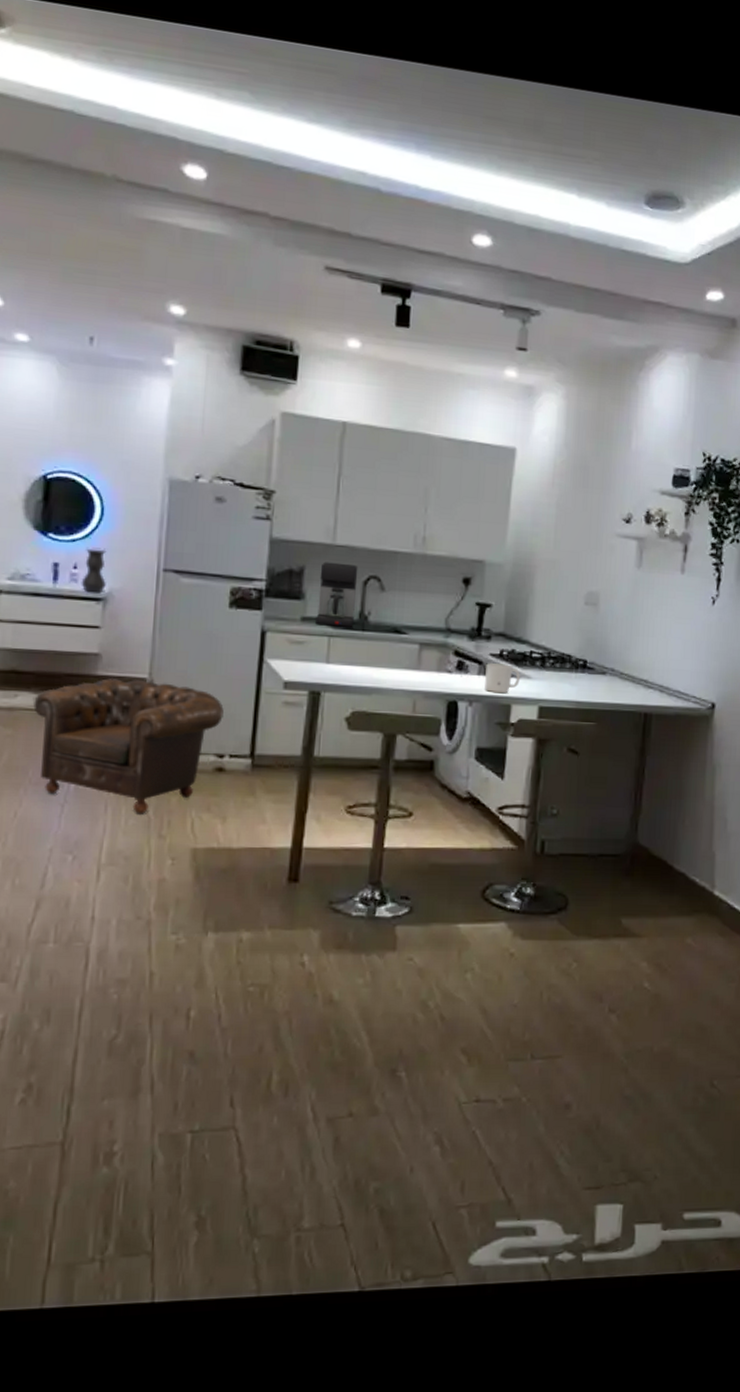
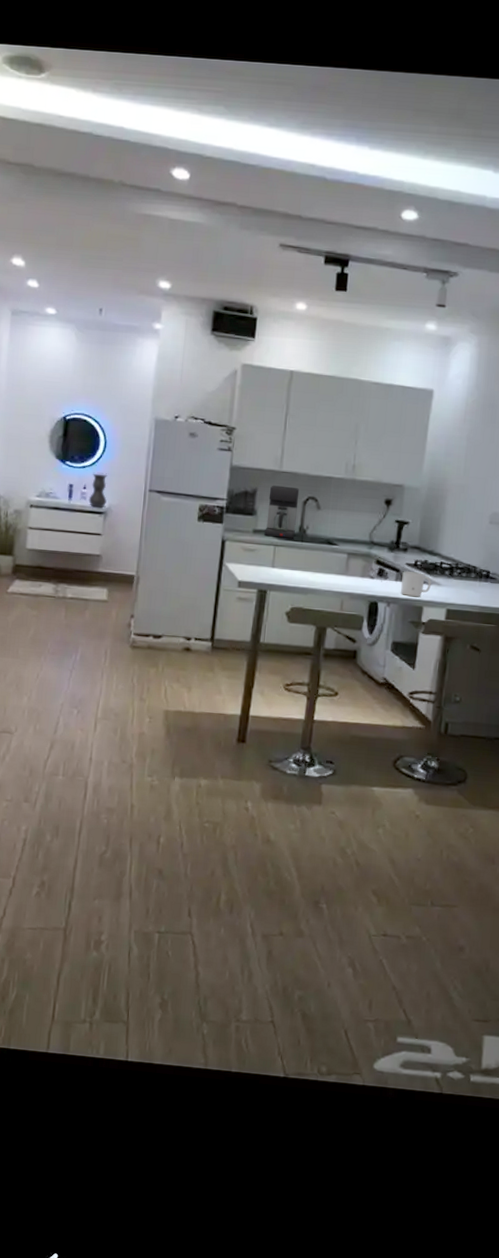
armchair: present [33,678,224,814] -> none [52,574,192,681]

